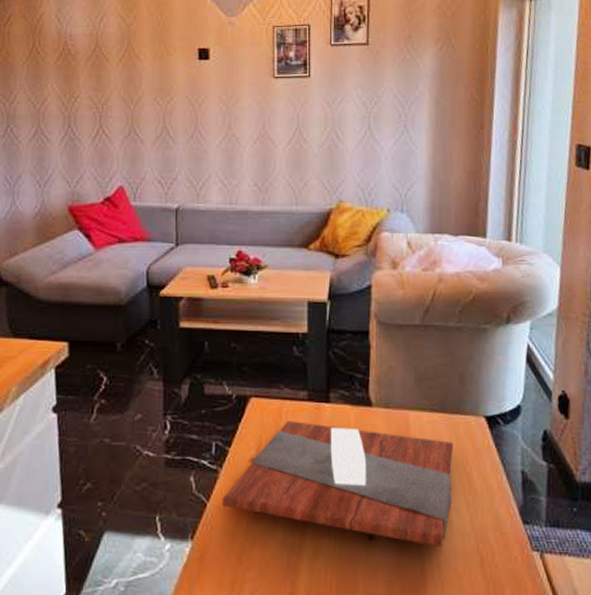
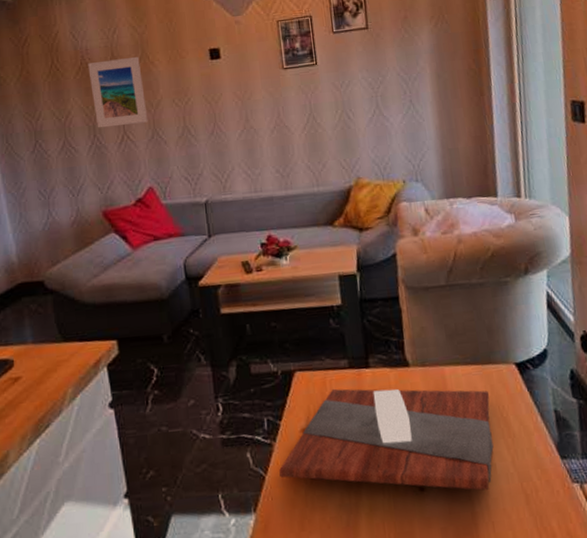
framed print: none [70,48,127,119] -> present [88,56,148,128]

